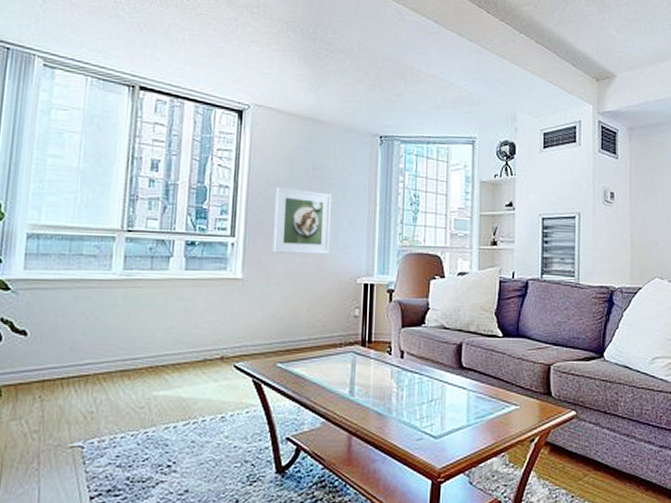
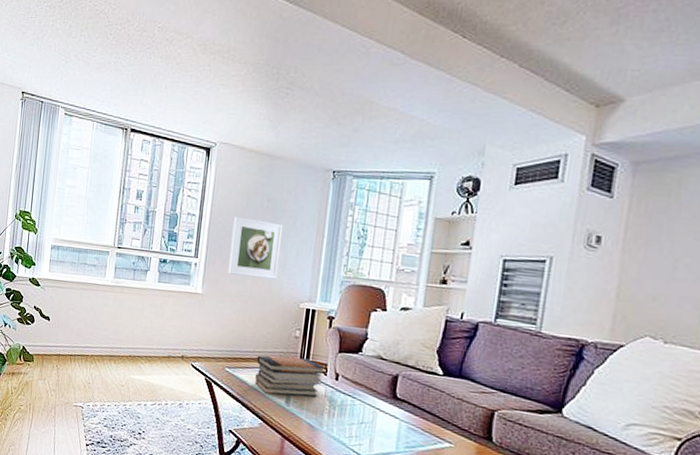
book stack: none [313,339,389,386] -> present [255,355,325,397]

